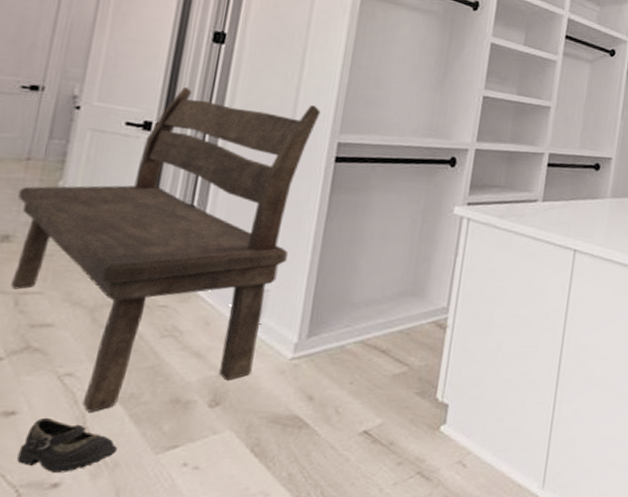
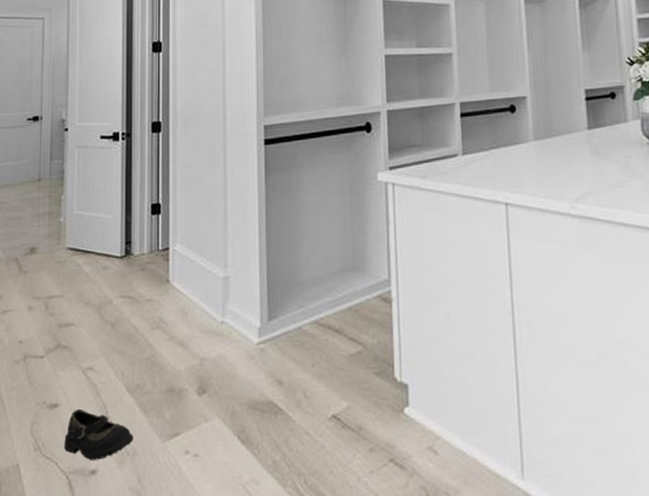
bench: present [11,86,321,412] -> none [36,94,245,403]

